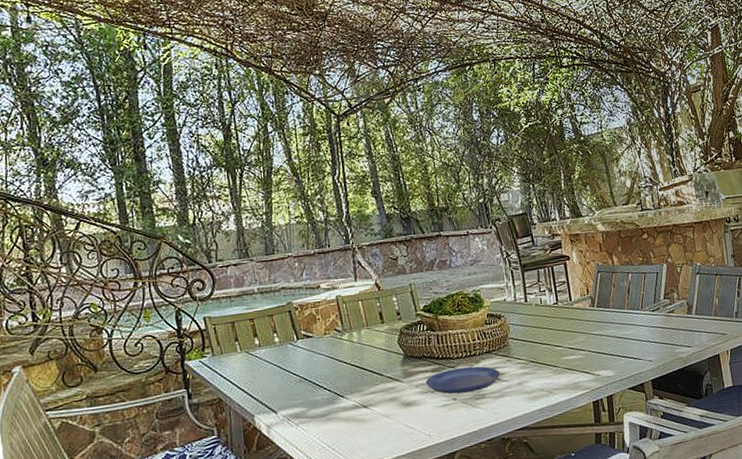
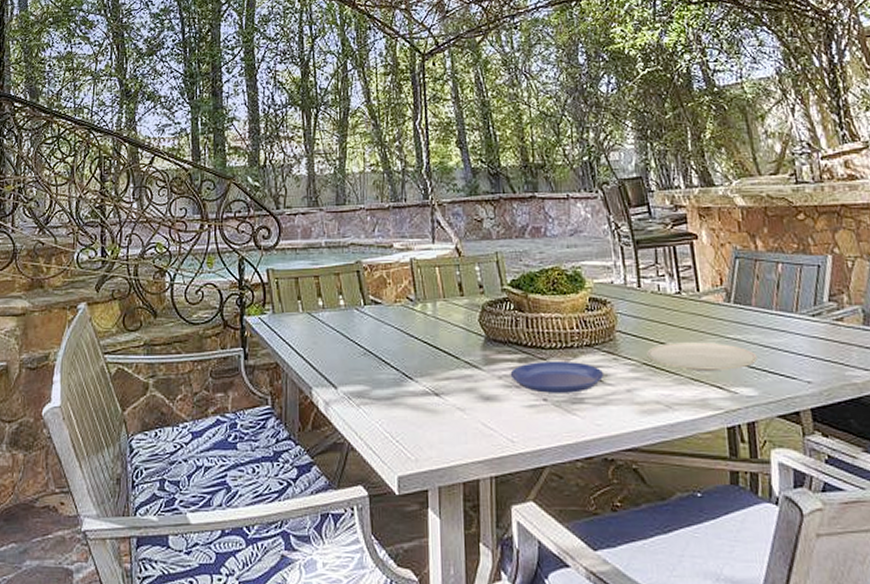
plate: none [533,339,614,362] -> present [647,342,758,370]

